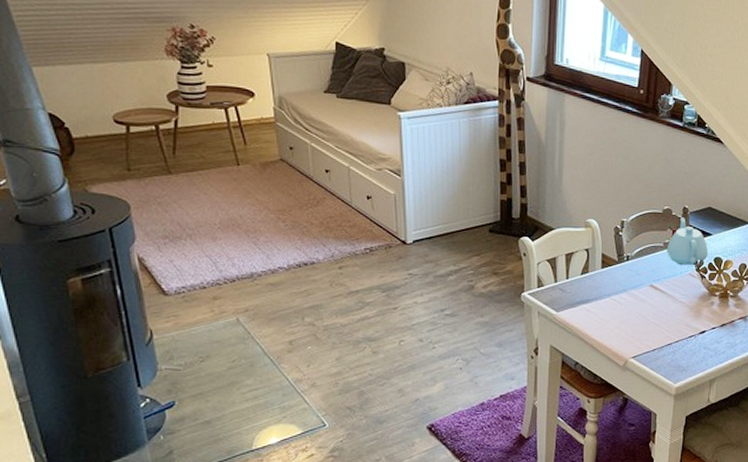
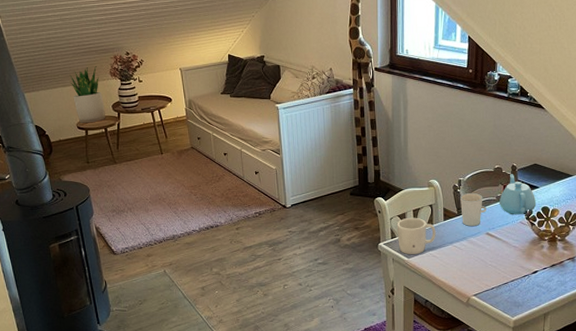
planter: none [104,39,158,116] -> present [70,66,106,123]
mug: none [545,263,592,308] -> present [397,217,436,255]
cup: none [622,236,652,276] -> present [460,192,487,226]

